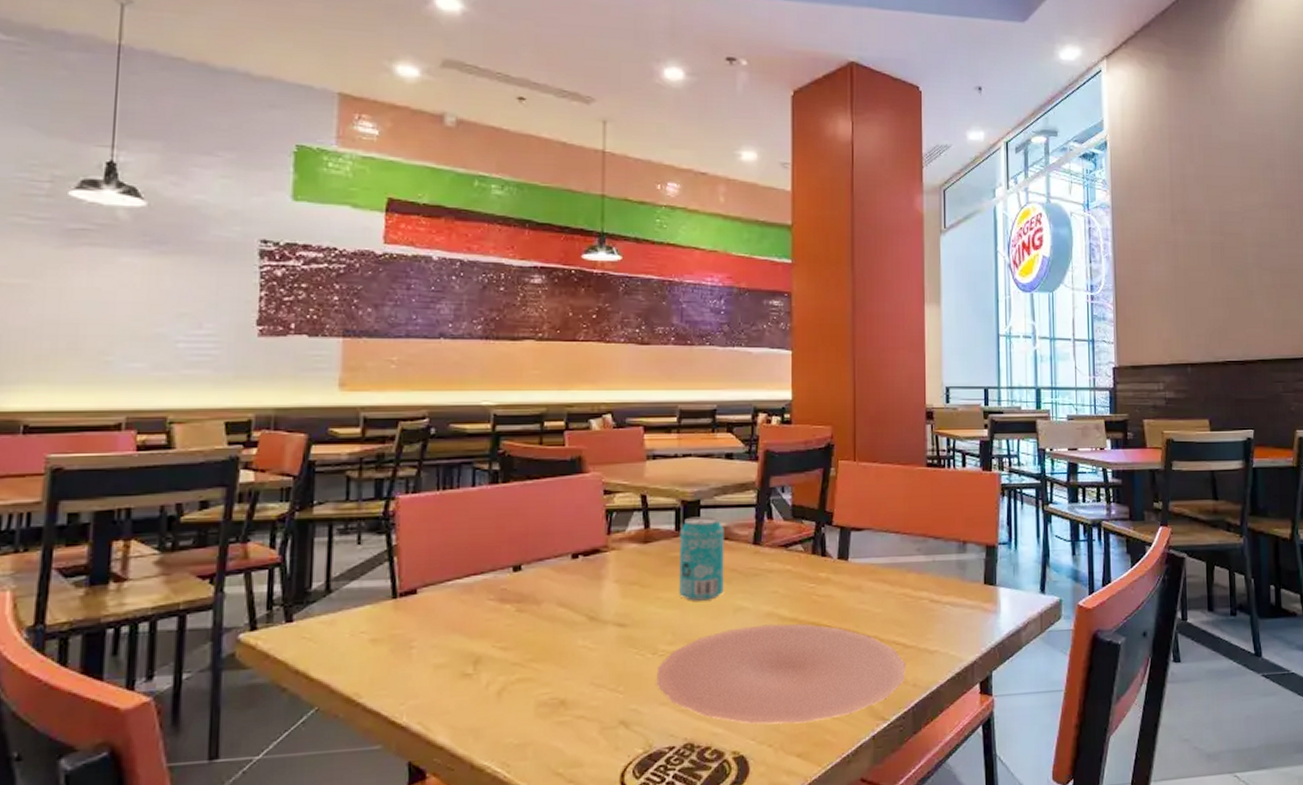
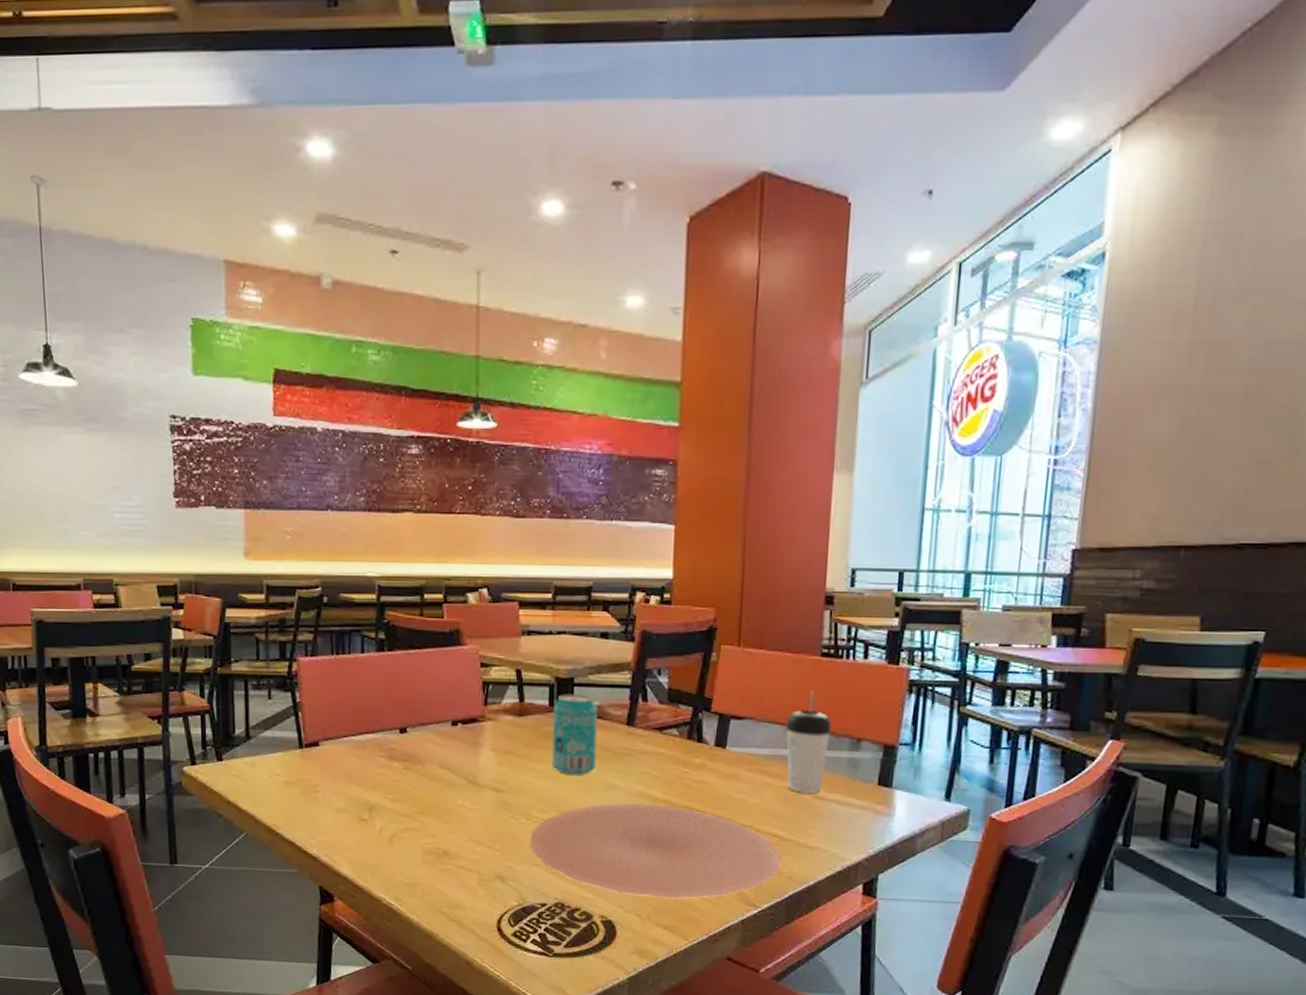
beverage cup: none [901,499,941,598] -> present [786,691,832,793]

